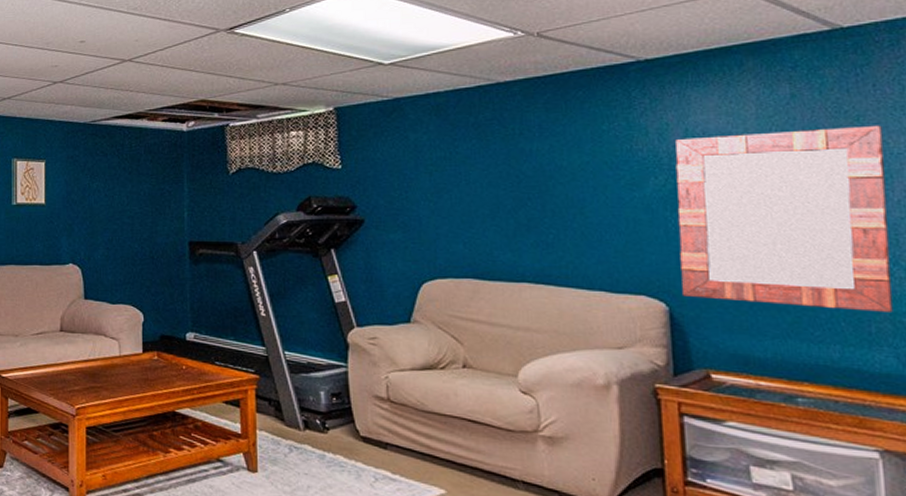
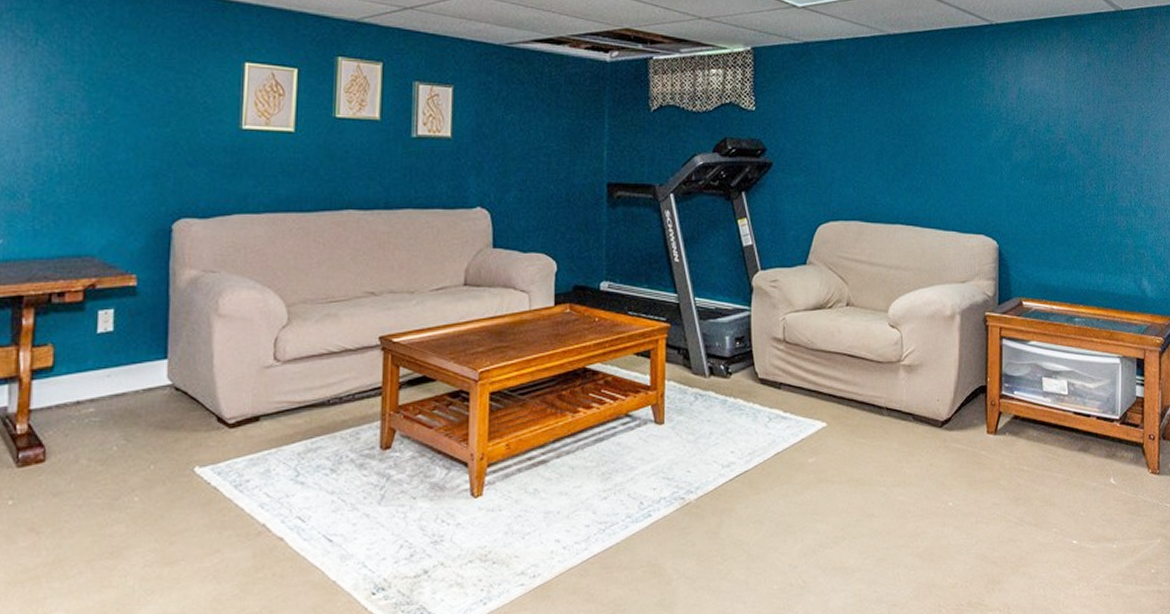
home mirror: present [675,125,893,312] -> none [1009,93,1139,245]

